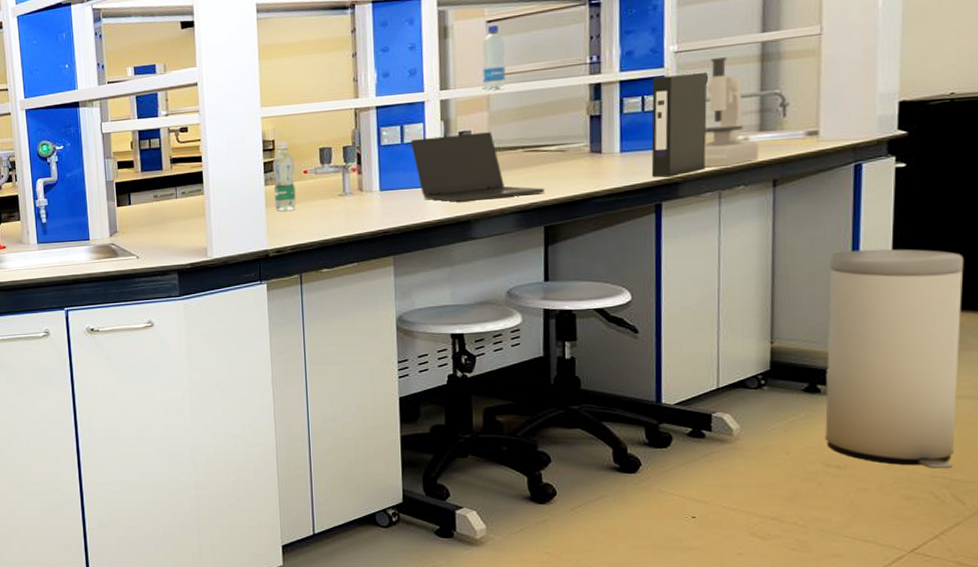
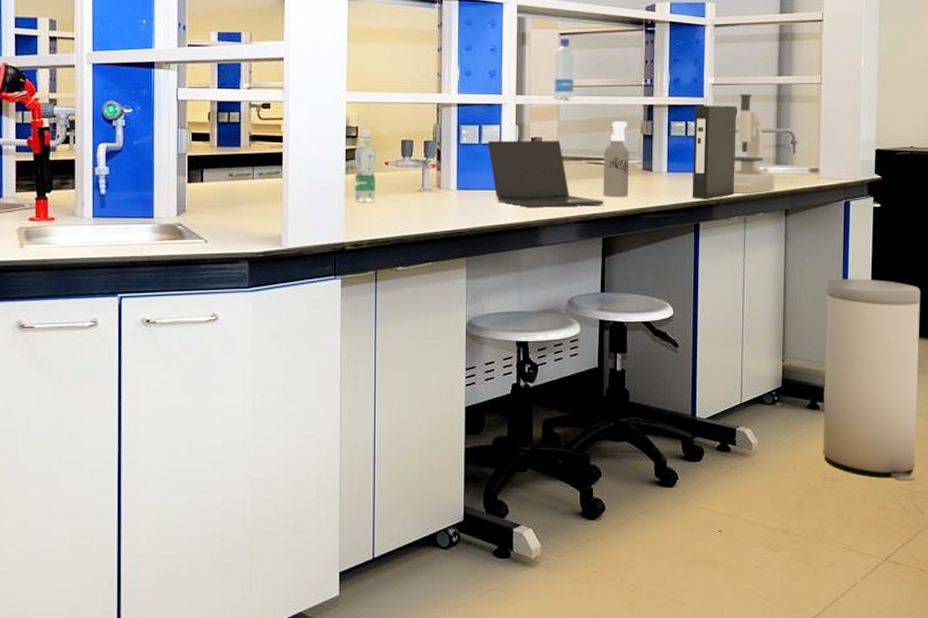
spray bottle: none [542,103,574,184] -> present [603,120,630,198]

